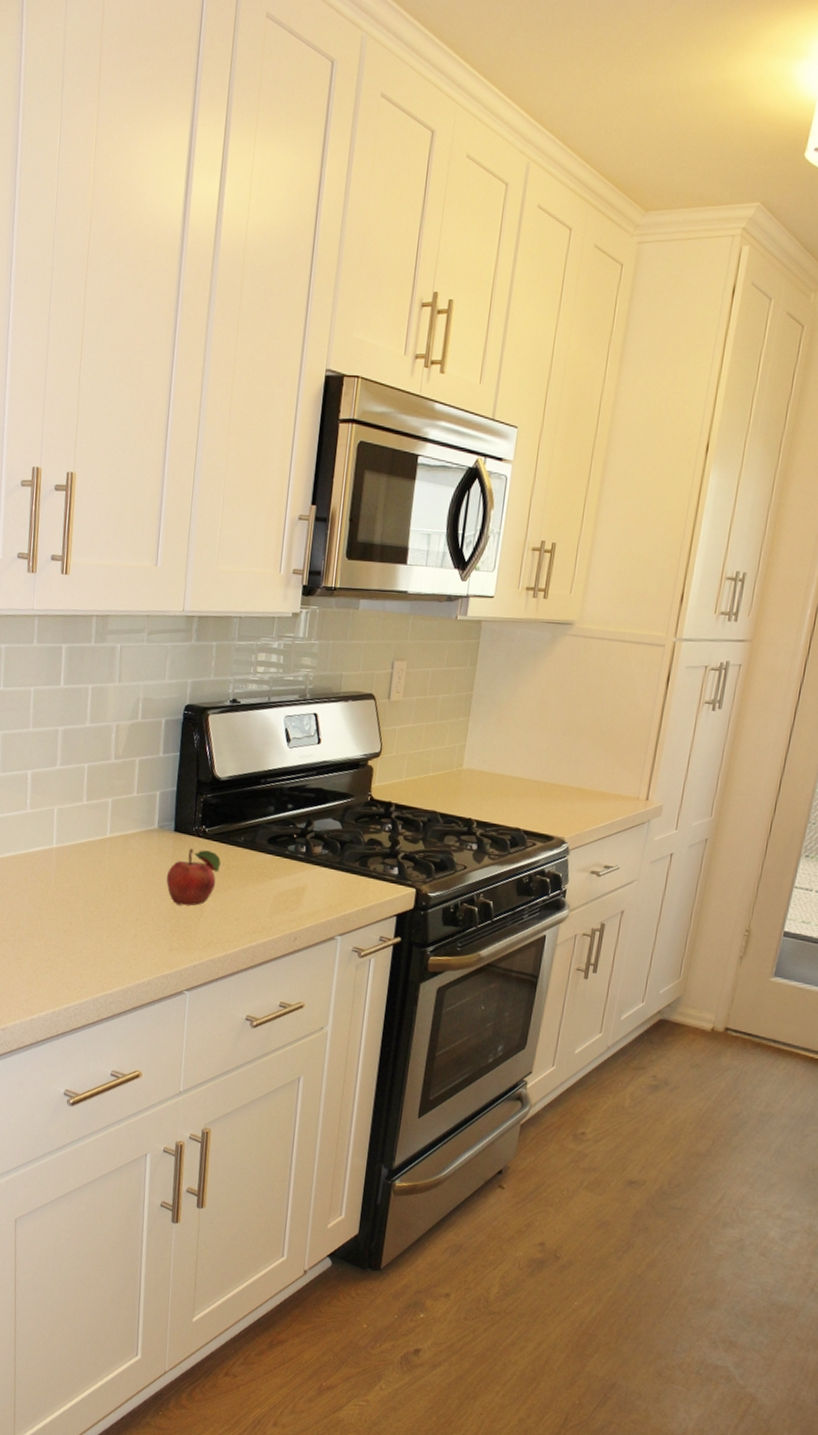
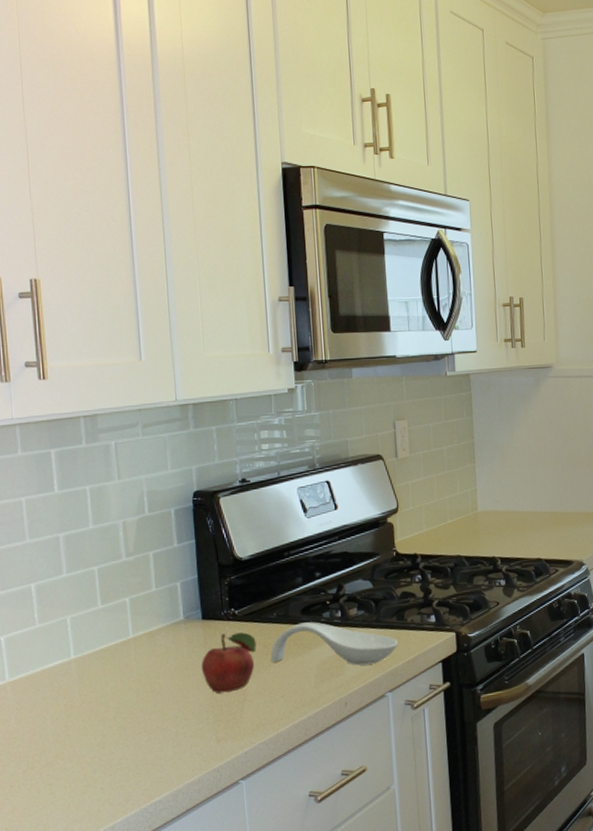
spoon rest: none [231,851,356,905] -> present [270,622,398,666]

